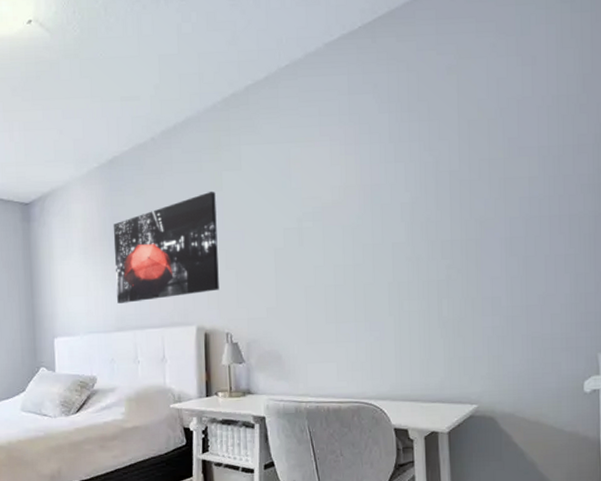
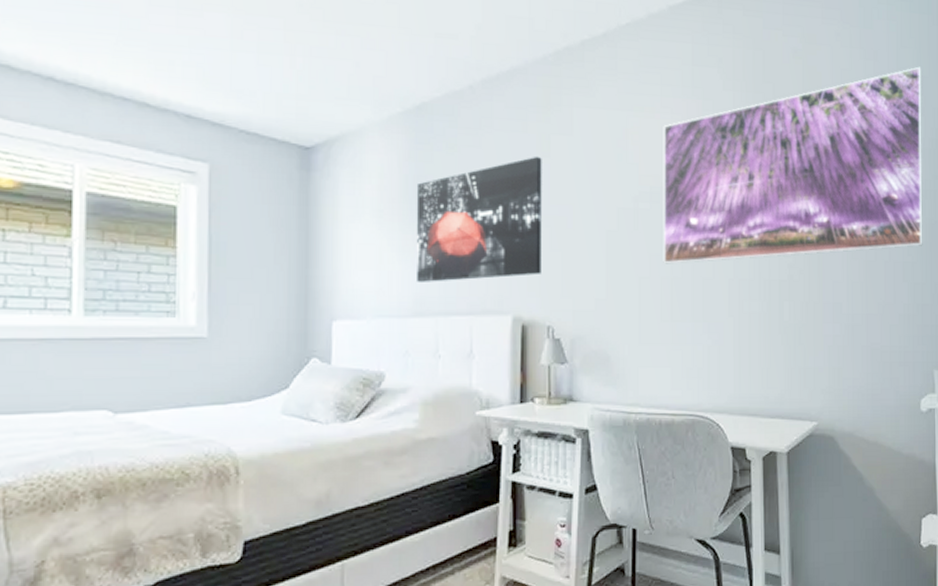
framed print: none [322,65,586,274] -> present [663,66,923,265]

